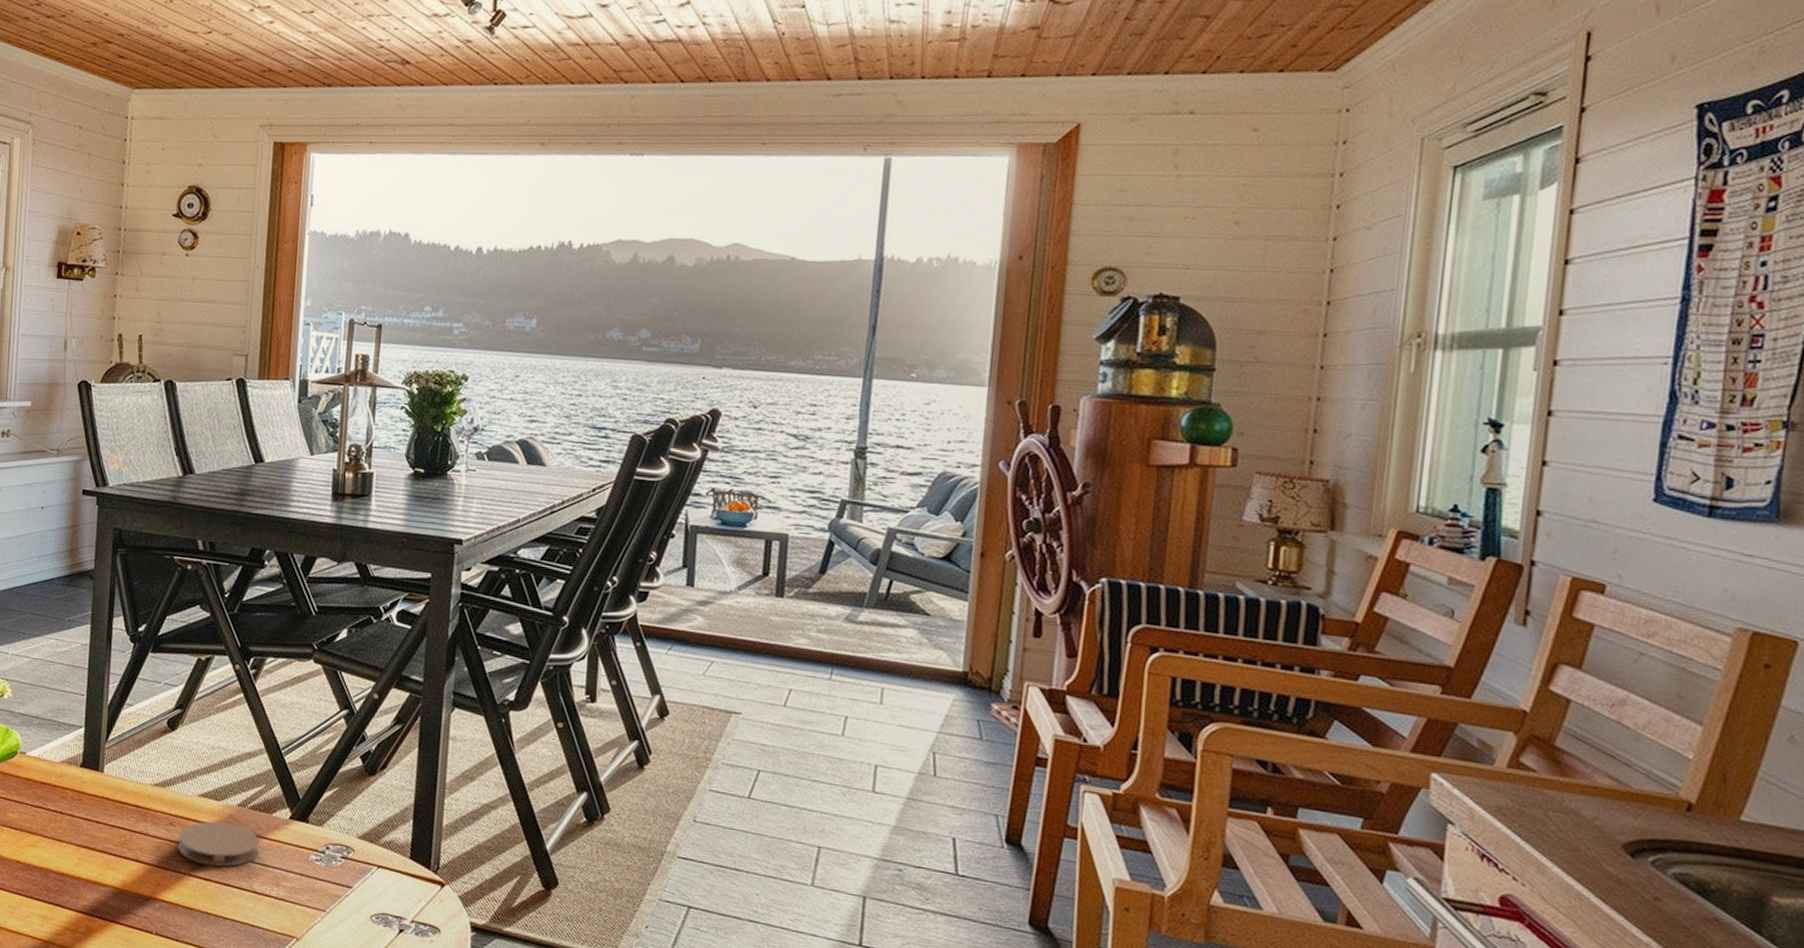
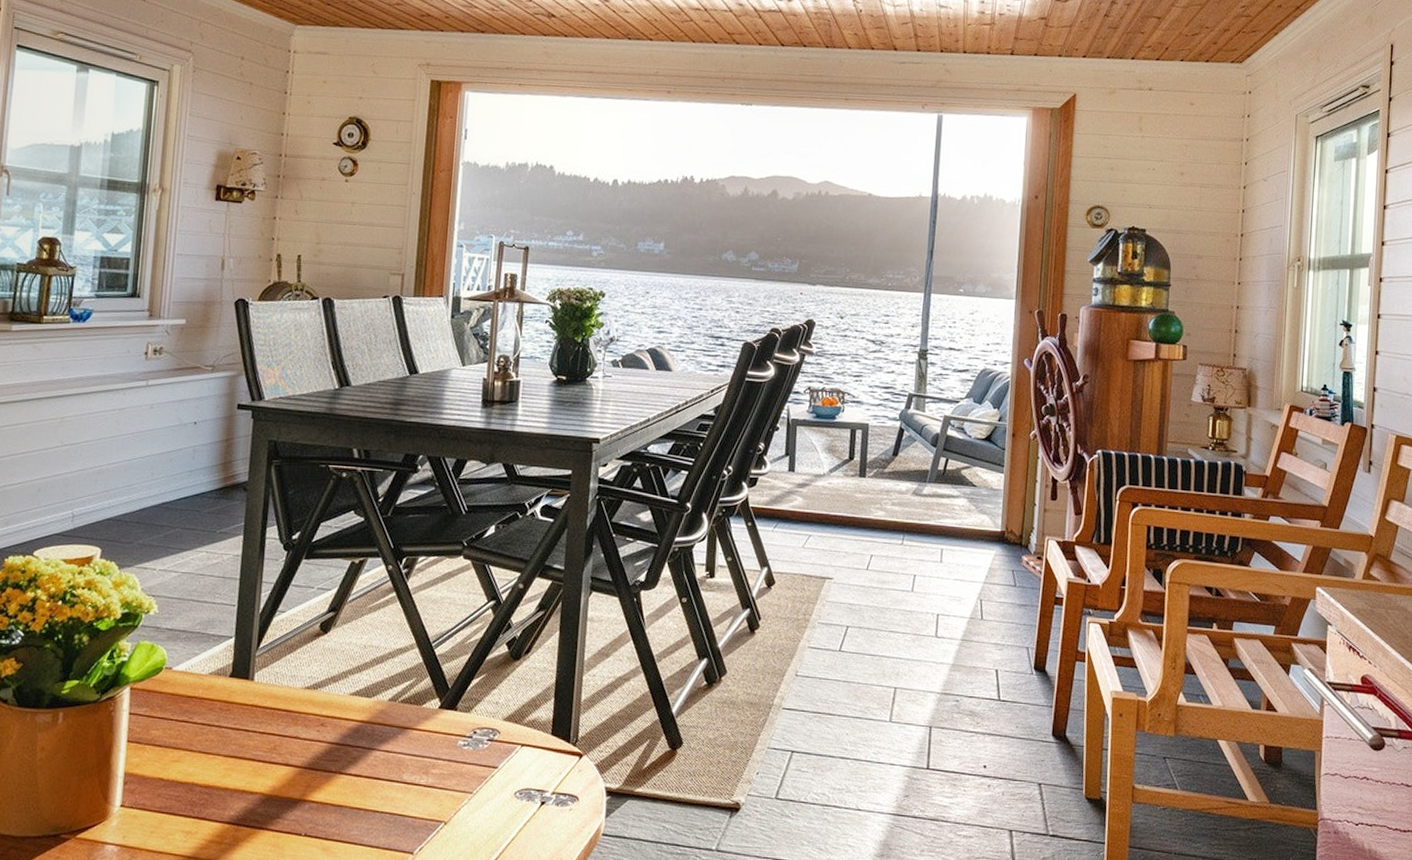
coaster: present [178,821,259,868] -> none [328,717,410,762]

